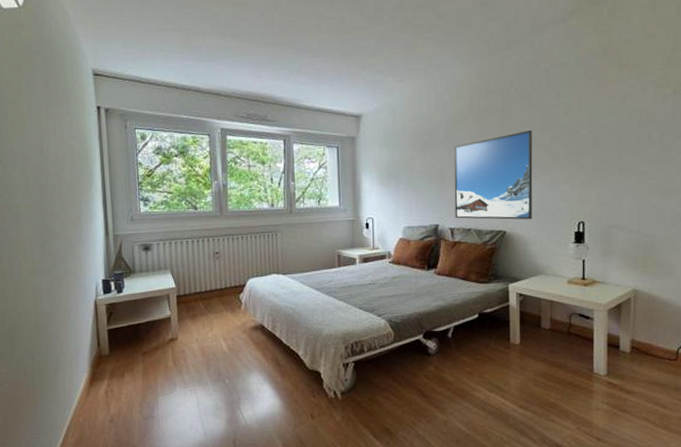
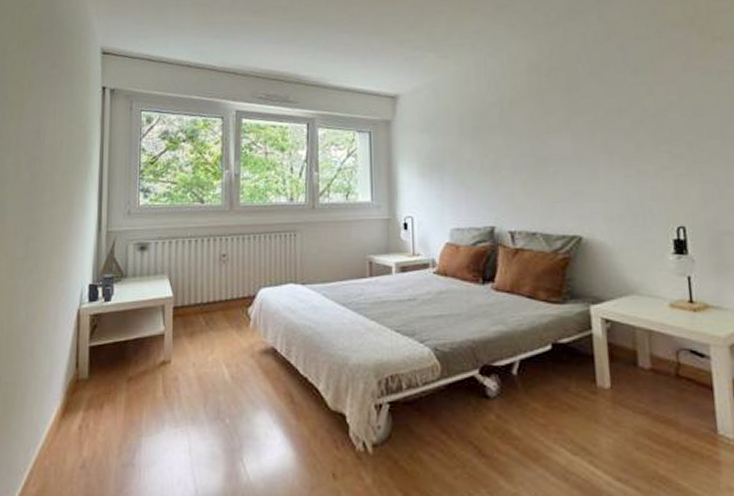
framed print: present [454,130,533,220] -> none [511,113,616,223]

